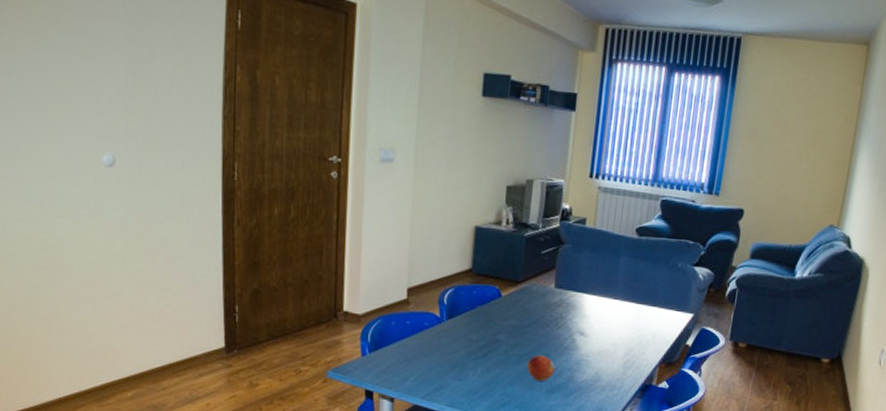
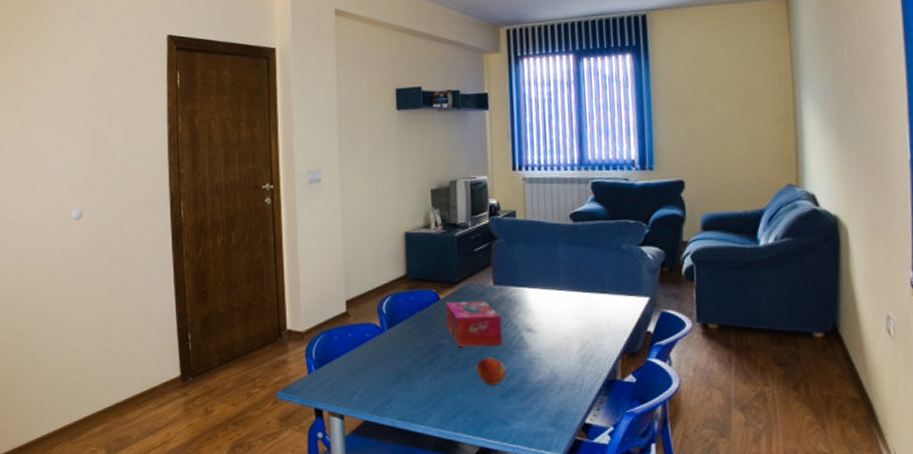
tissue box: none [504,299,557,345] -> present [445,300,502,347]

